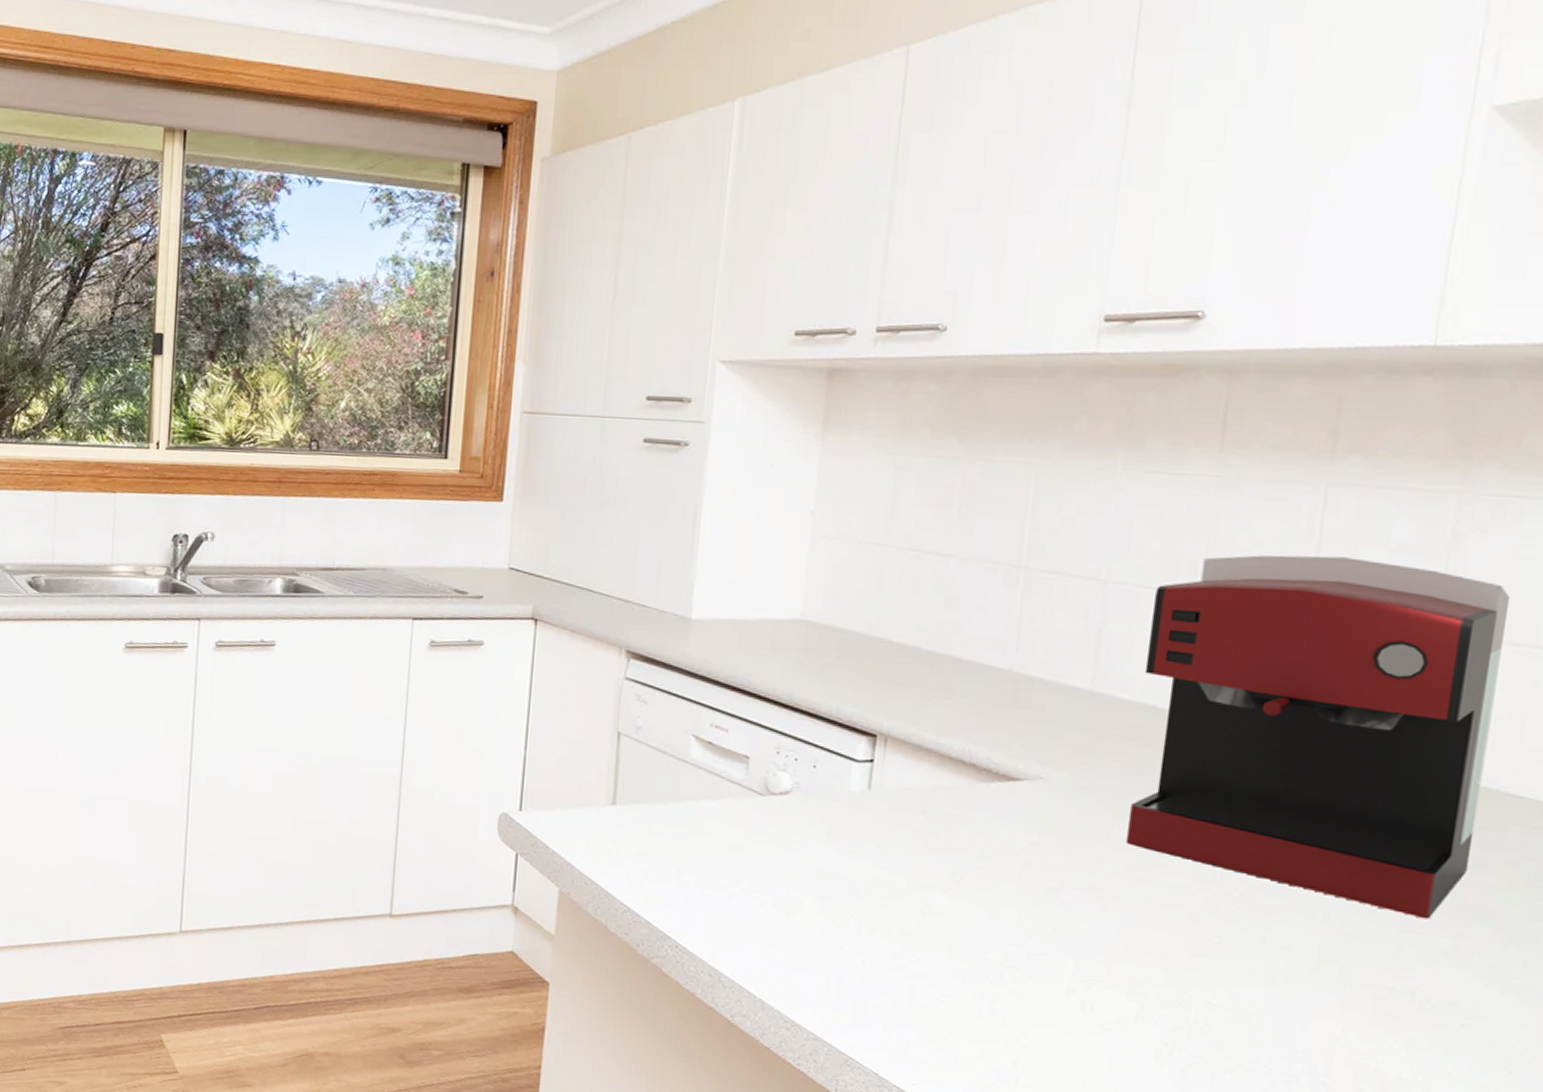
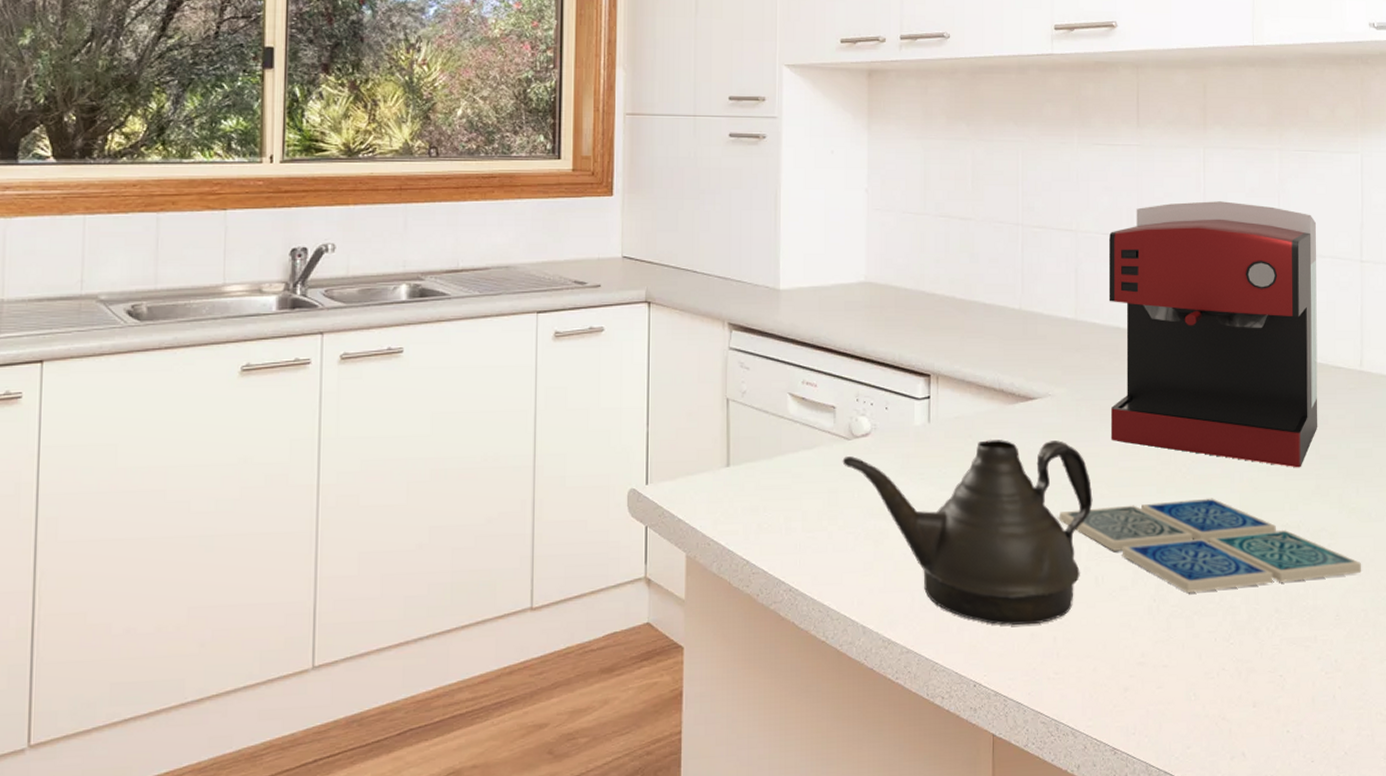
teapot: none [752,814,1090,1042] -> present [842,440,1093,626]
drink coaster: none [1037,918,1516,1070] -> present [1059,498,1362,593]

